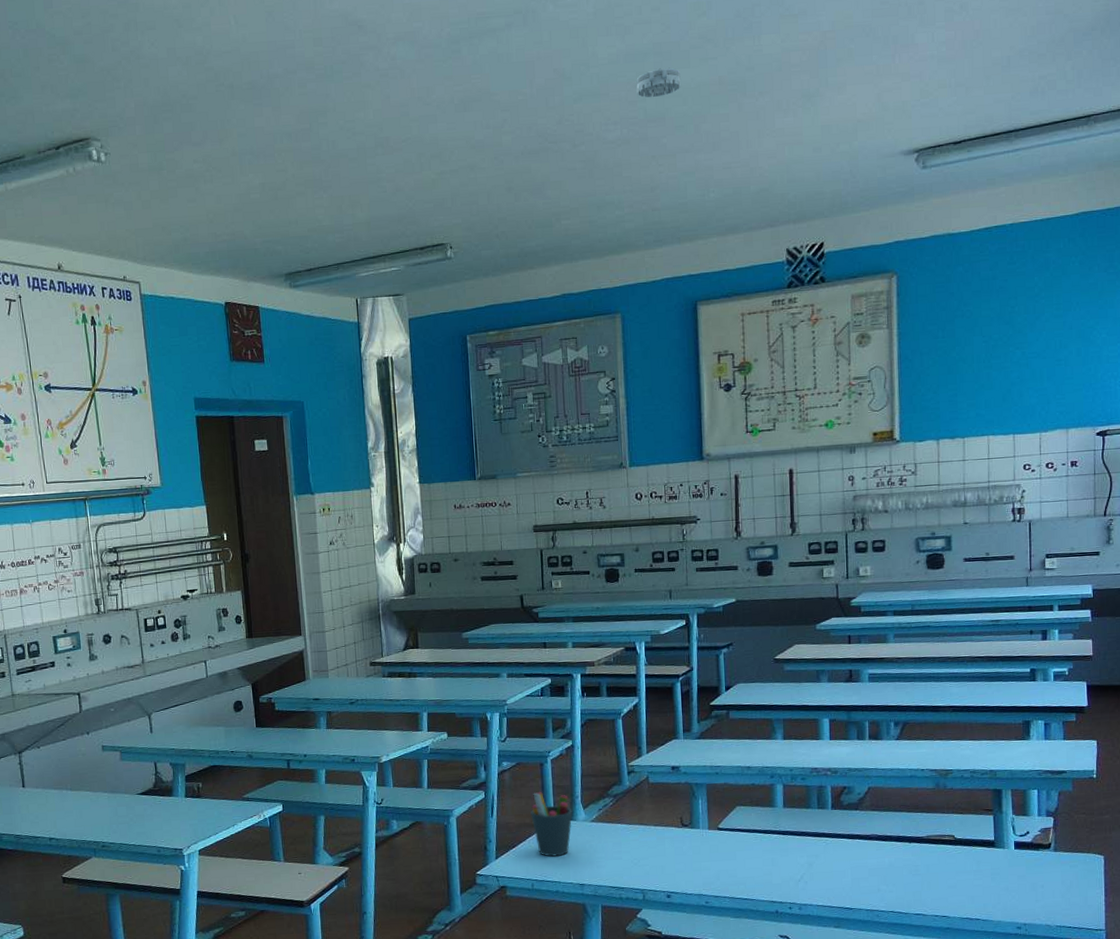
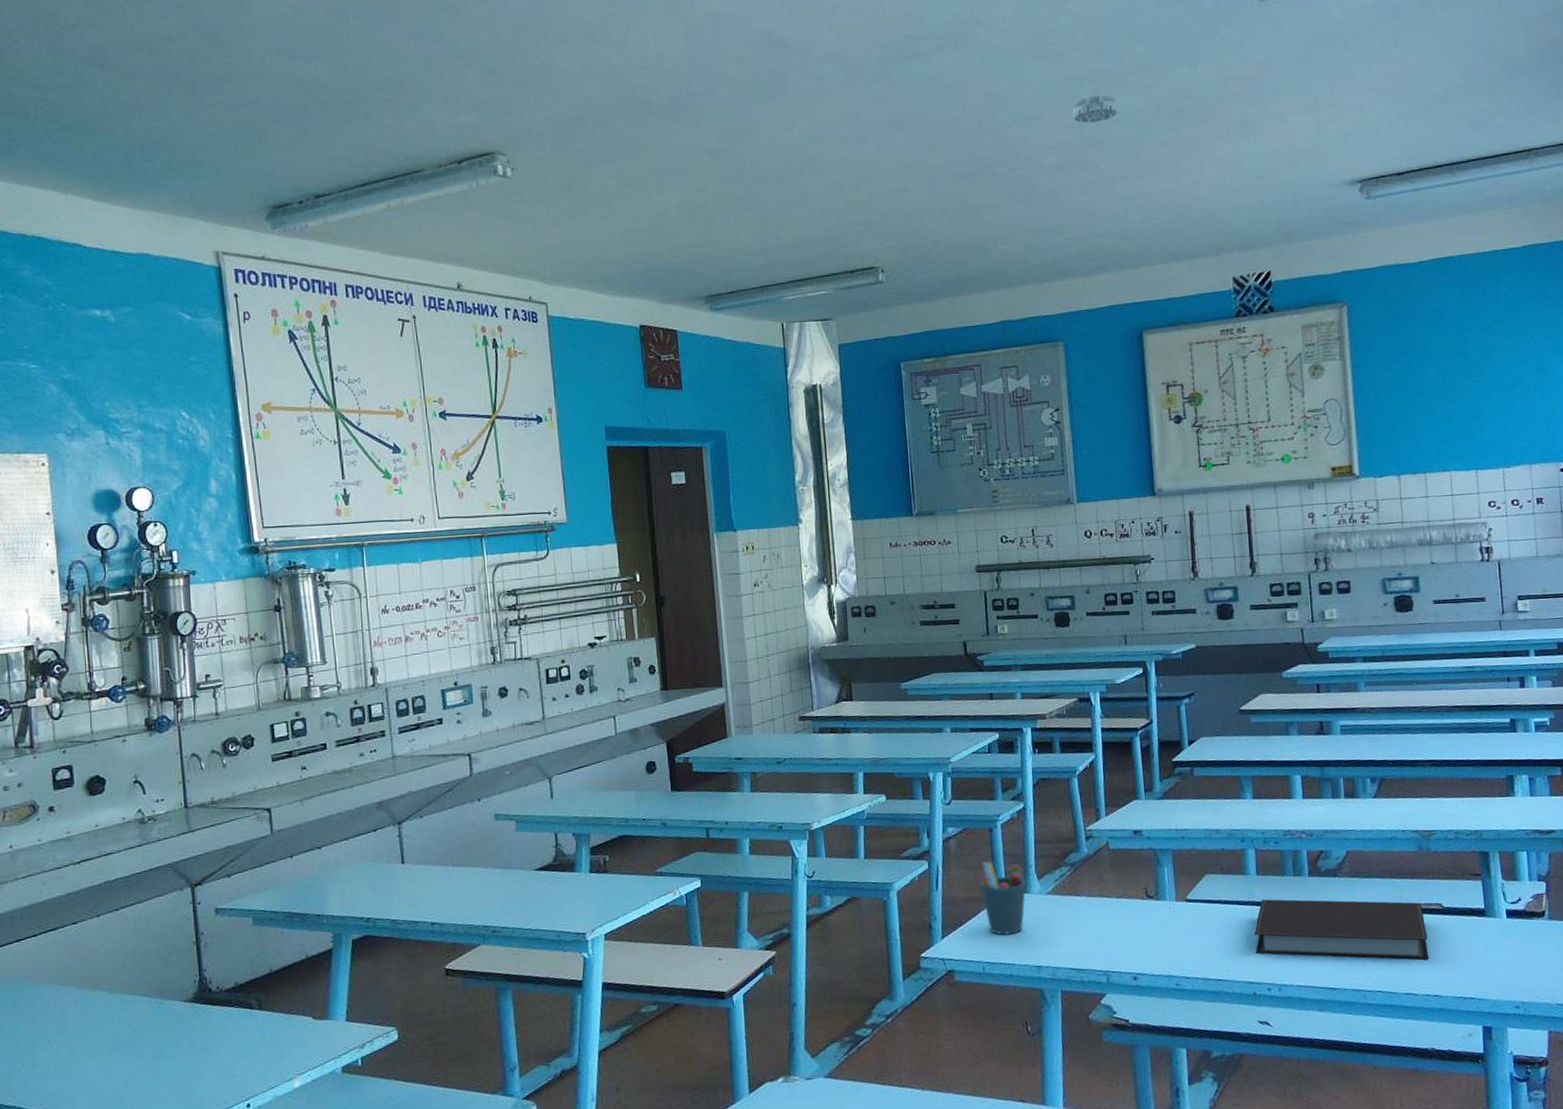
notebook: none [779,828,940,885] -> present [1254,899,1429,960]

